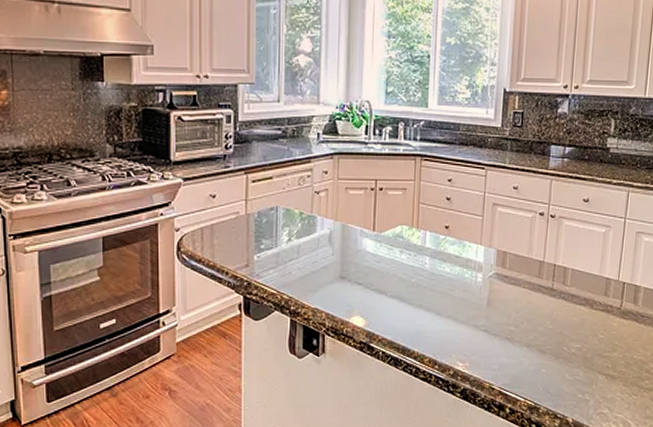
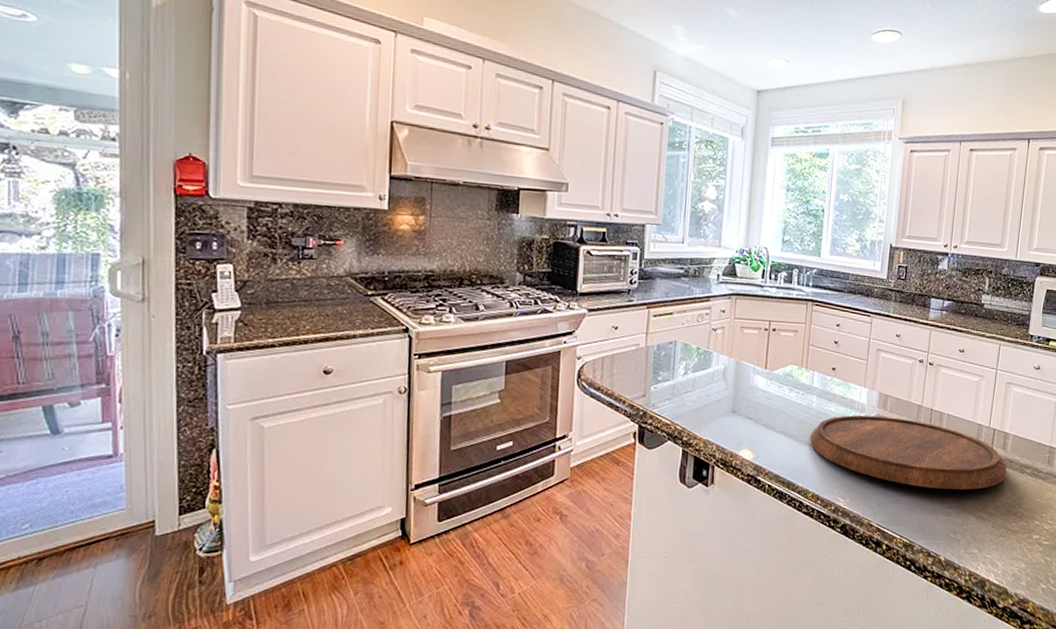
cutting board: none [424,274,638,348] -> present [810,415,1007,490]

